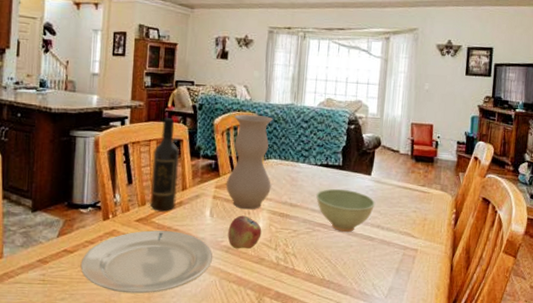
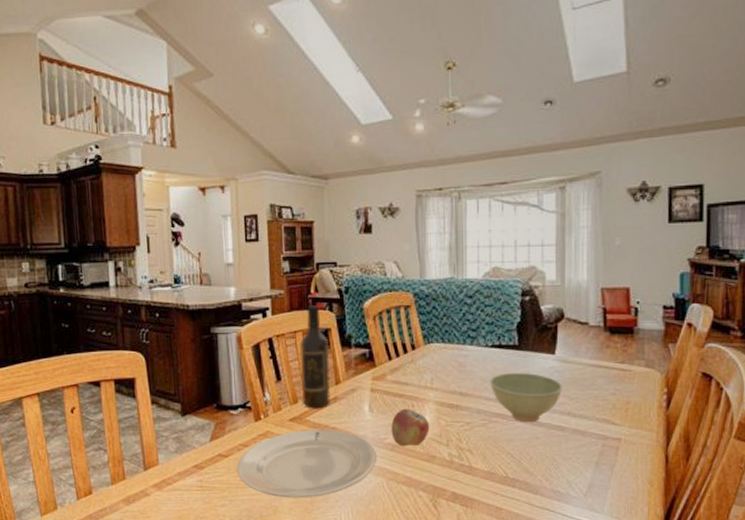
vase: present [225,114,273,210] -> none [383,293,436,402]

